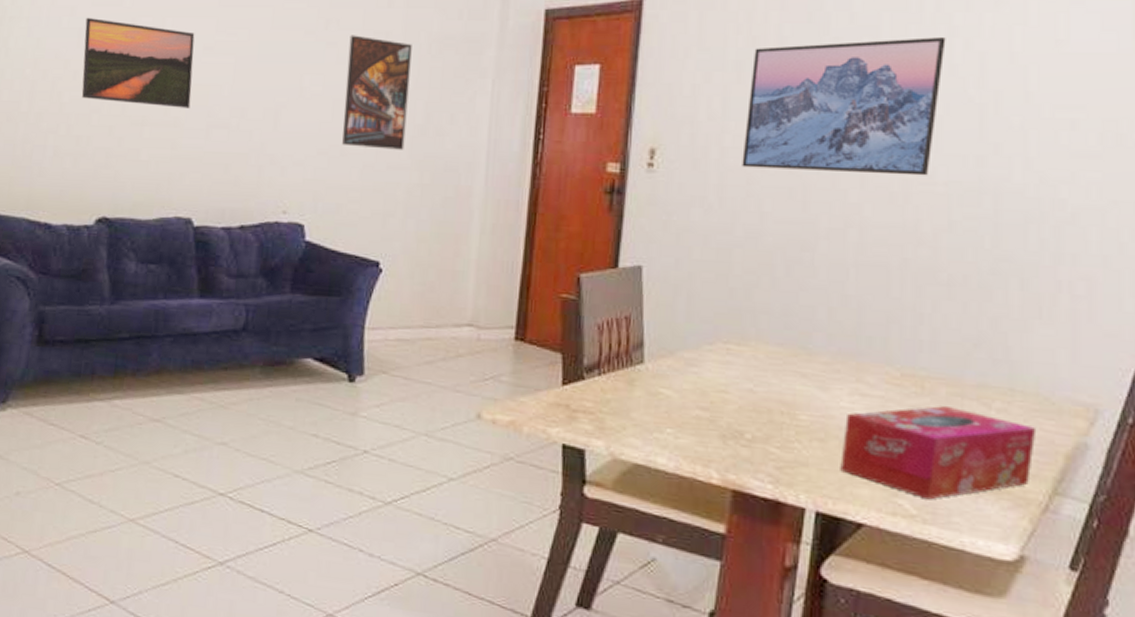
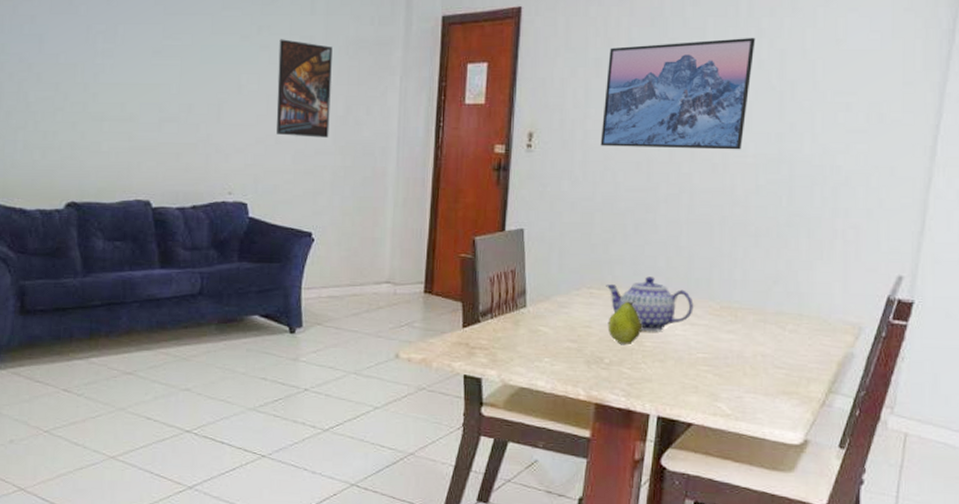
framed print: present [81,17,195,108] -> none [45,24,145,105]
teapot: none [748,331,865,402] -> present [606,276,694,332]
fruit: none [749,360,795,417] -> present [607,300,641,344]
tissue box: present [840,405,1037,500] -> none [675,329,818,402]

